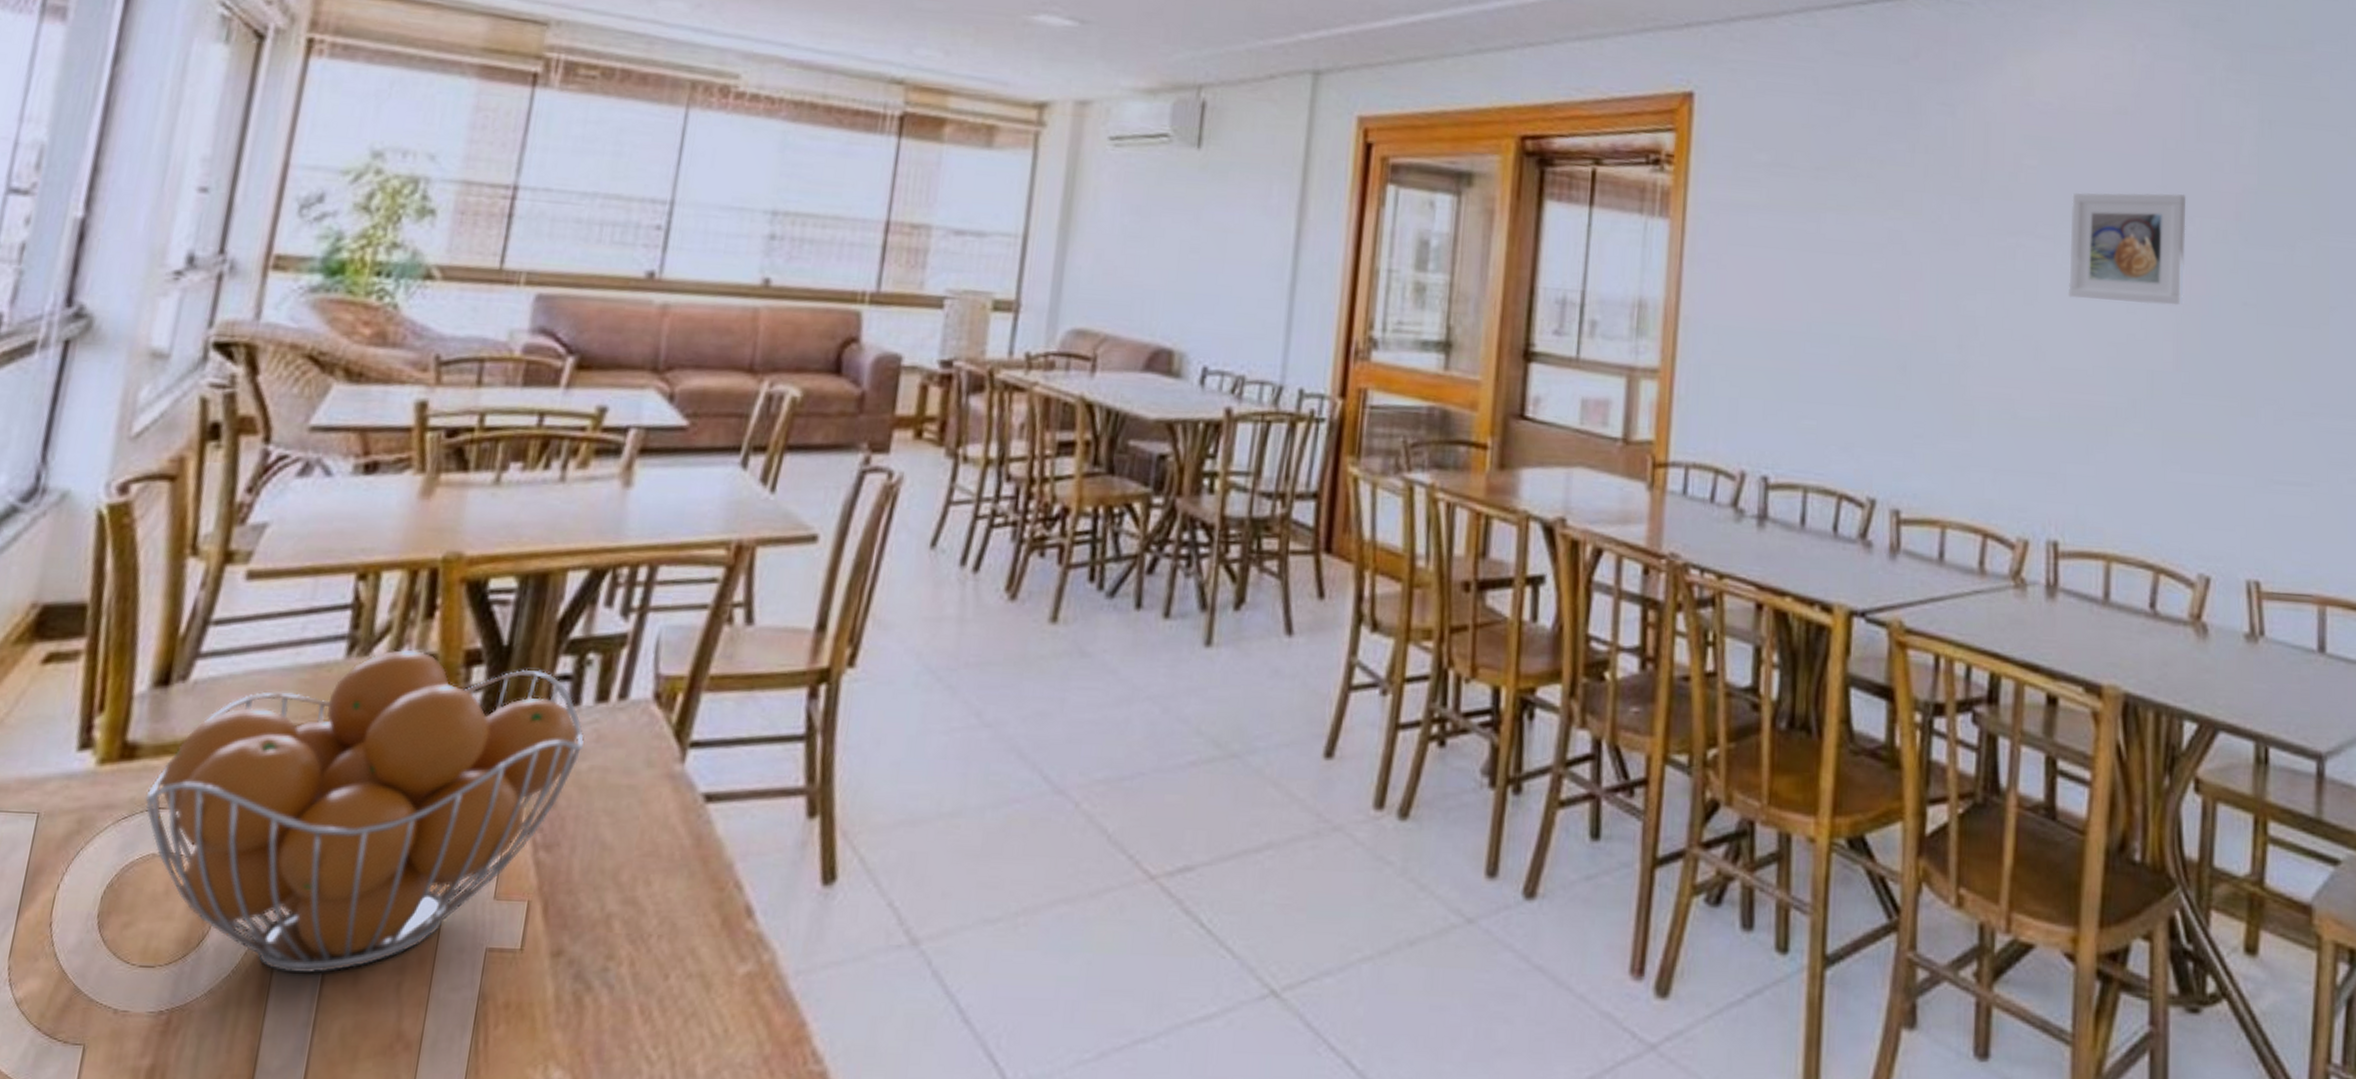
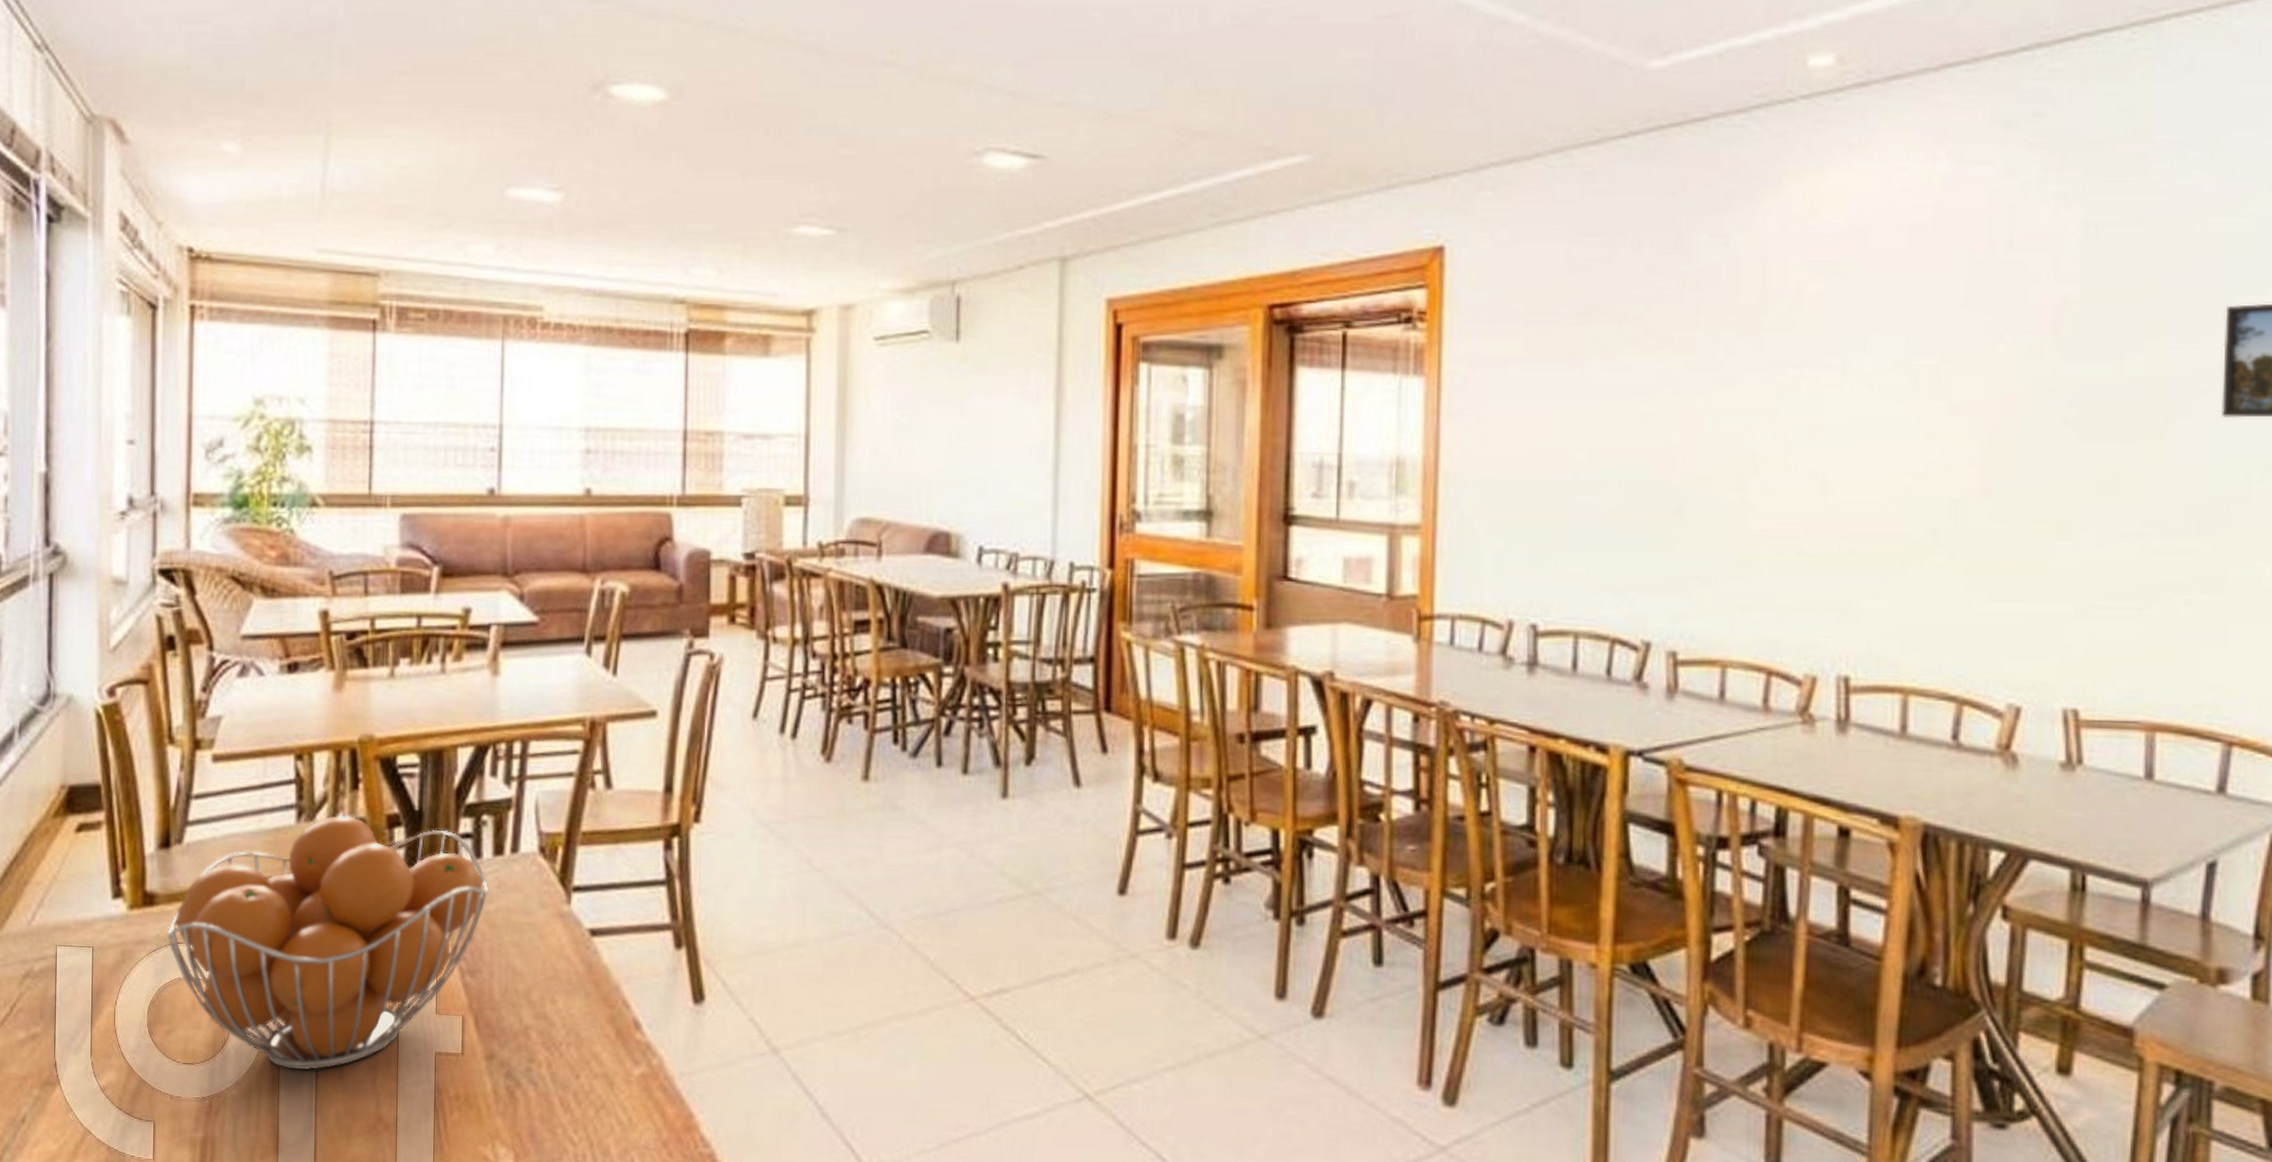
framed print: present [2067,192,2187,306] -> none [1858,311,1996,430]

